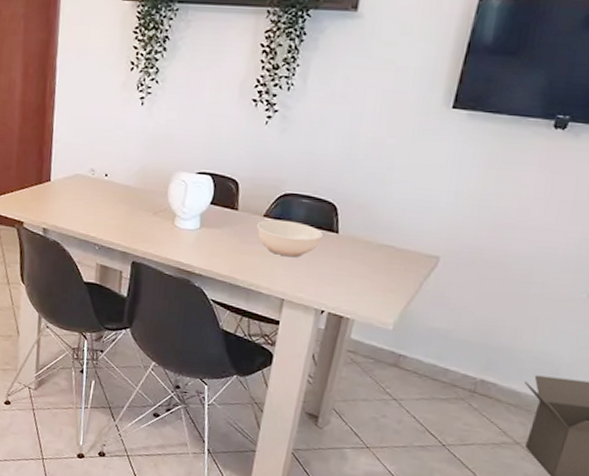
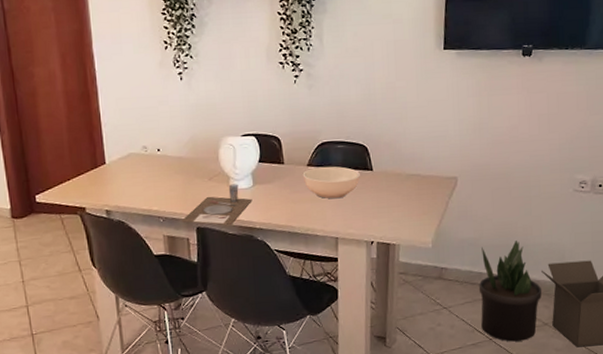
place setting: none [117,222,196,266] -> present [181,184,252,226]
planter: none [435,341,522,456] -> present [479,241,542,342]

